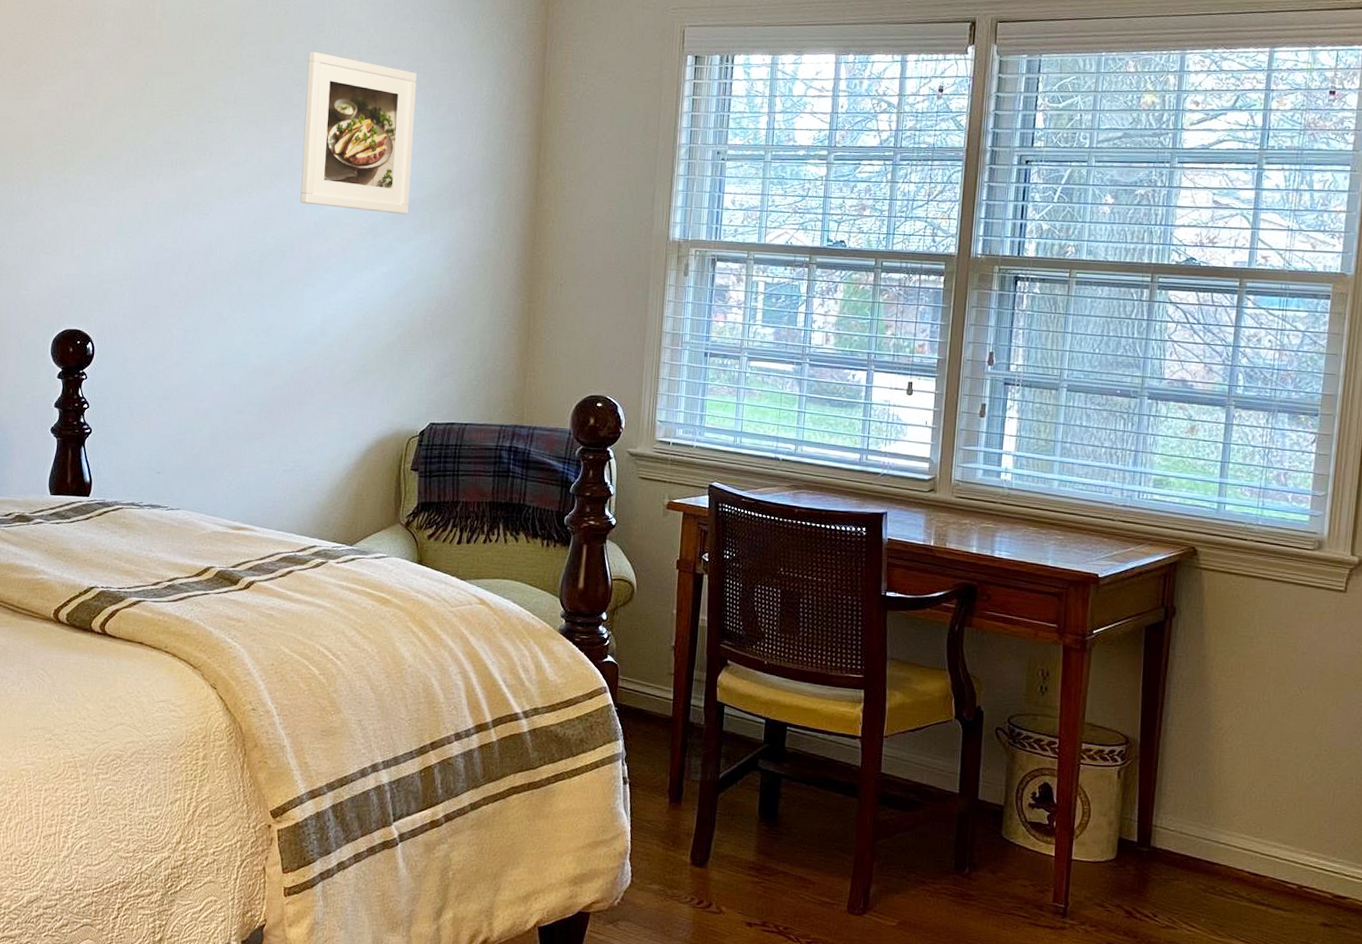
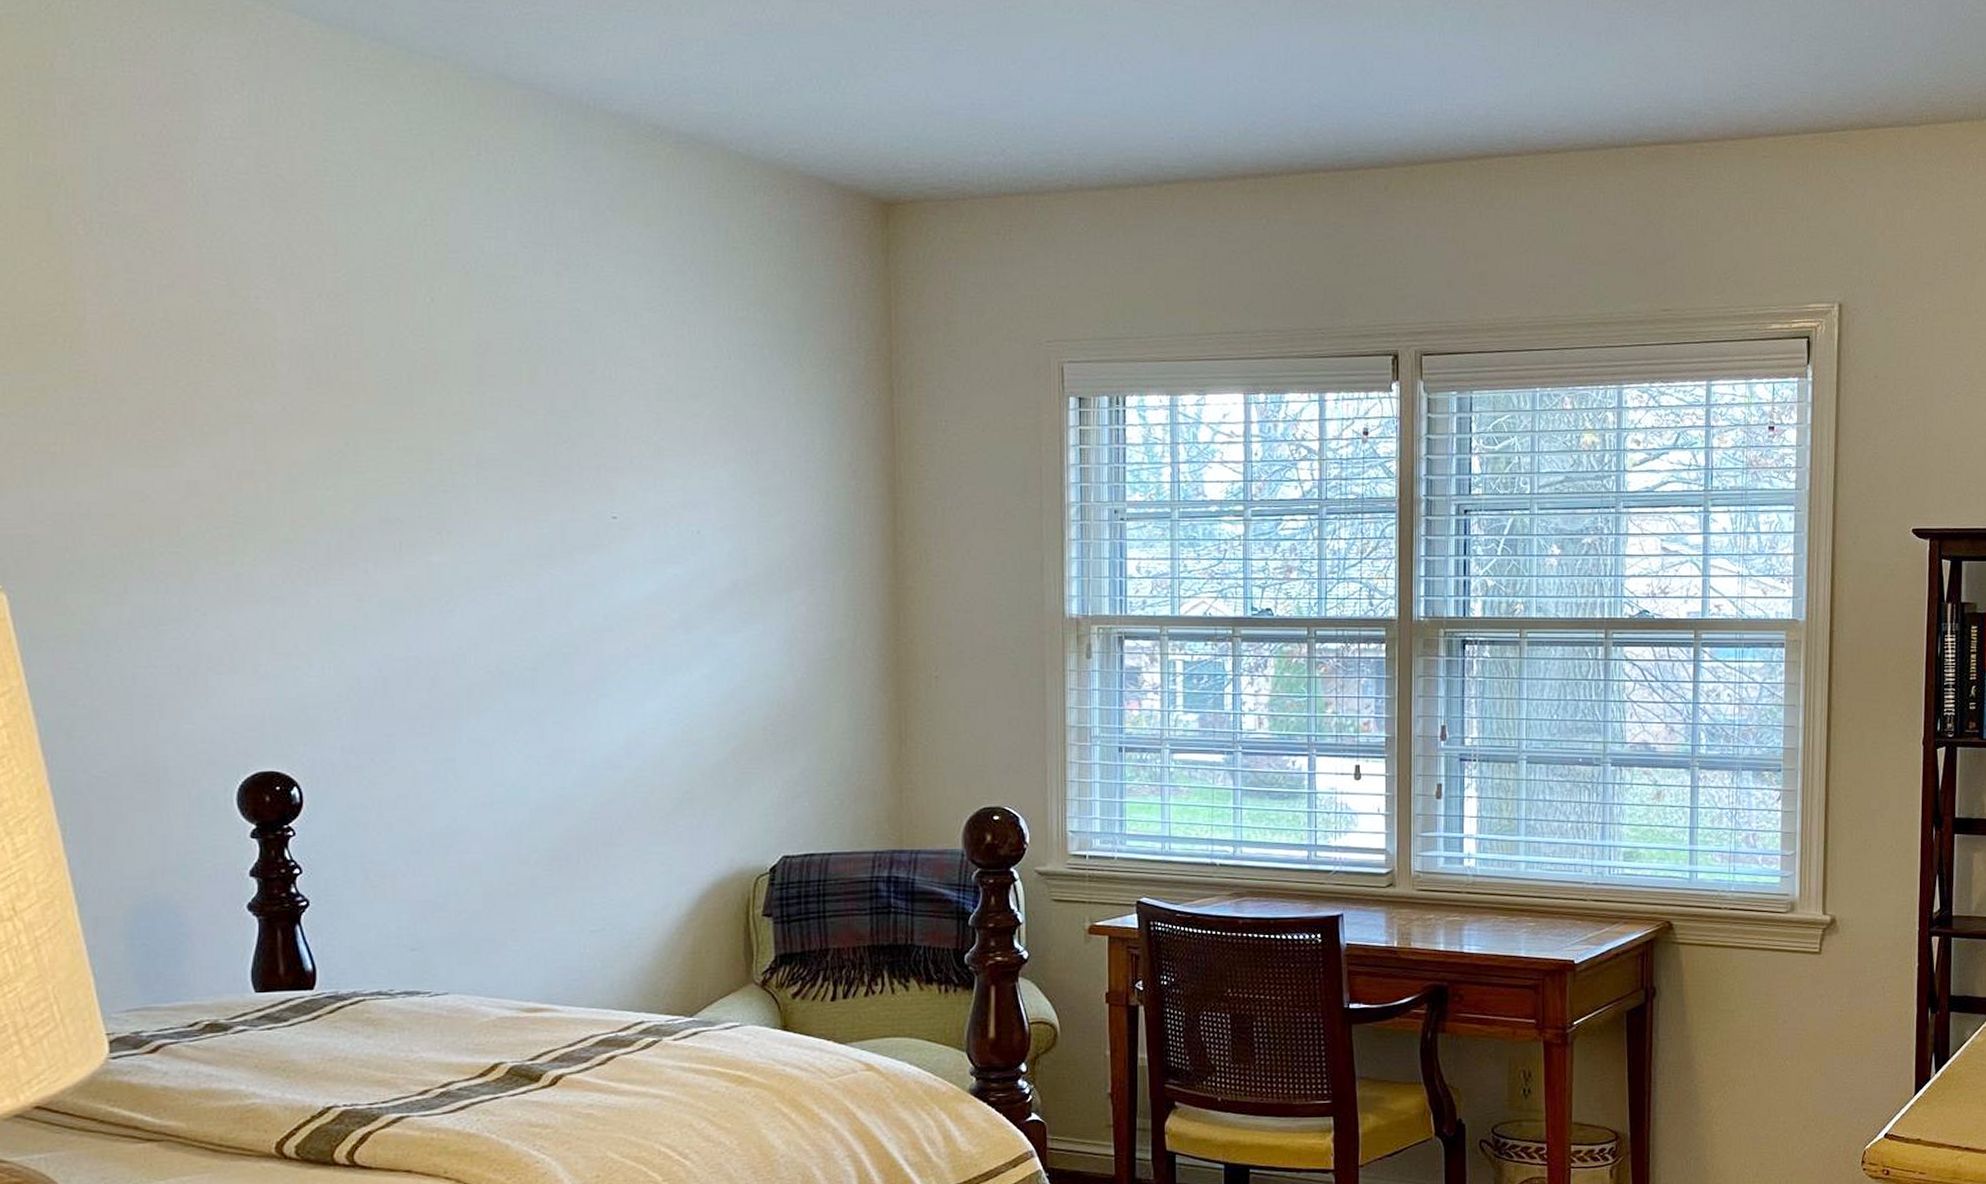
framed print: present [300,52,417,215] -> none [576,398,731,600]

